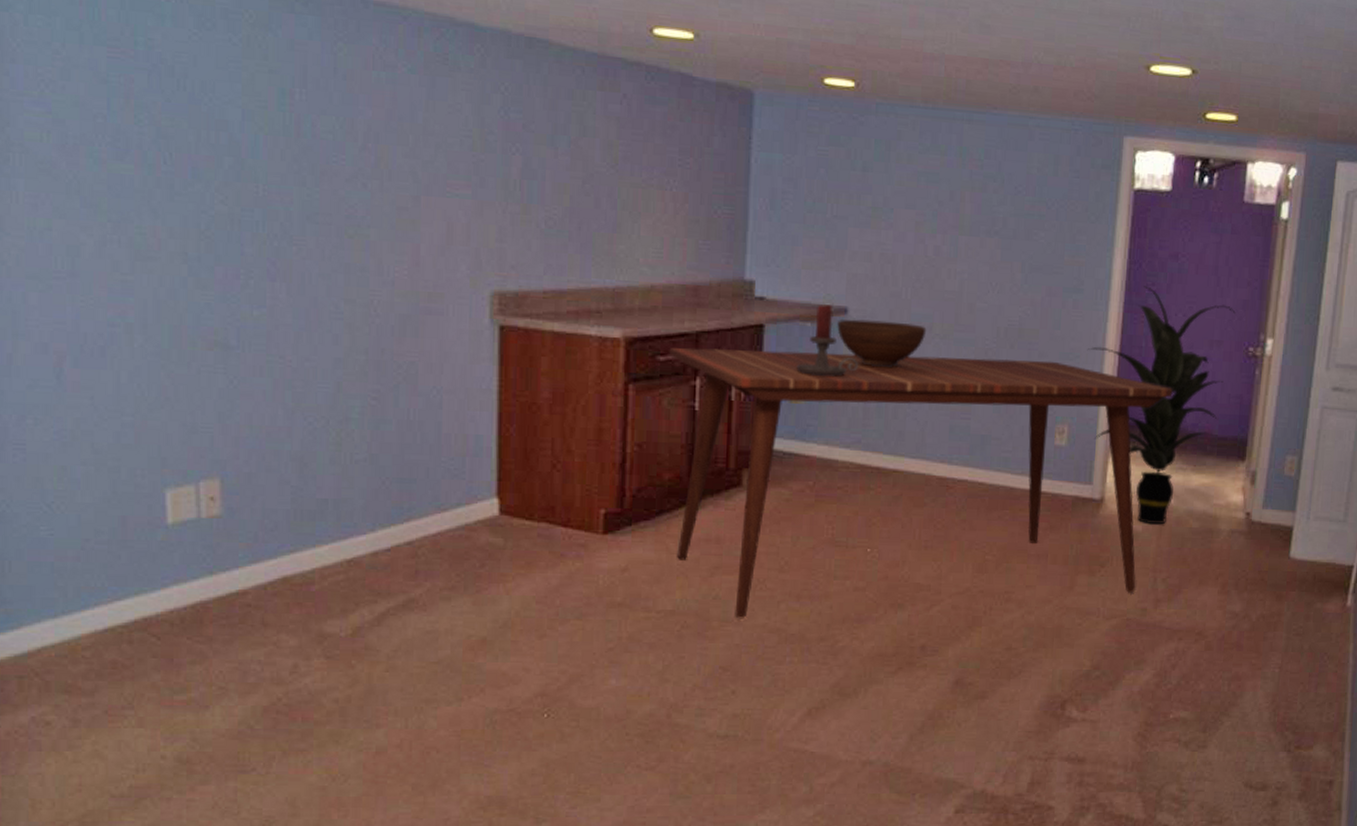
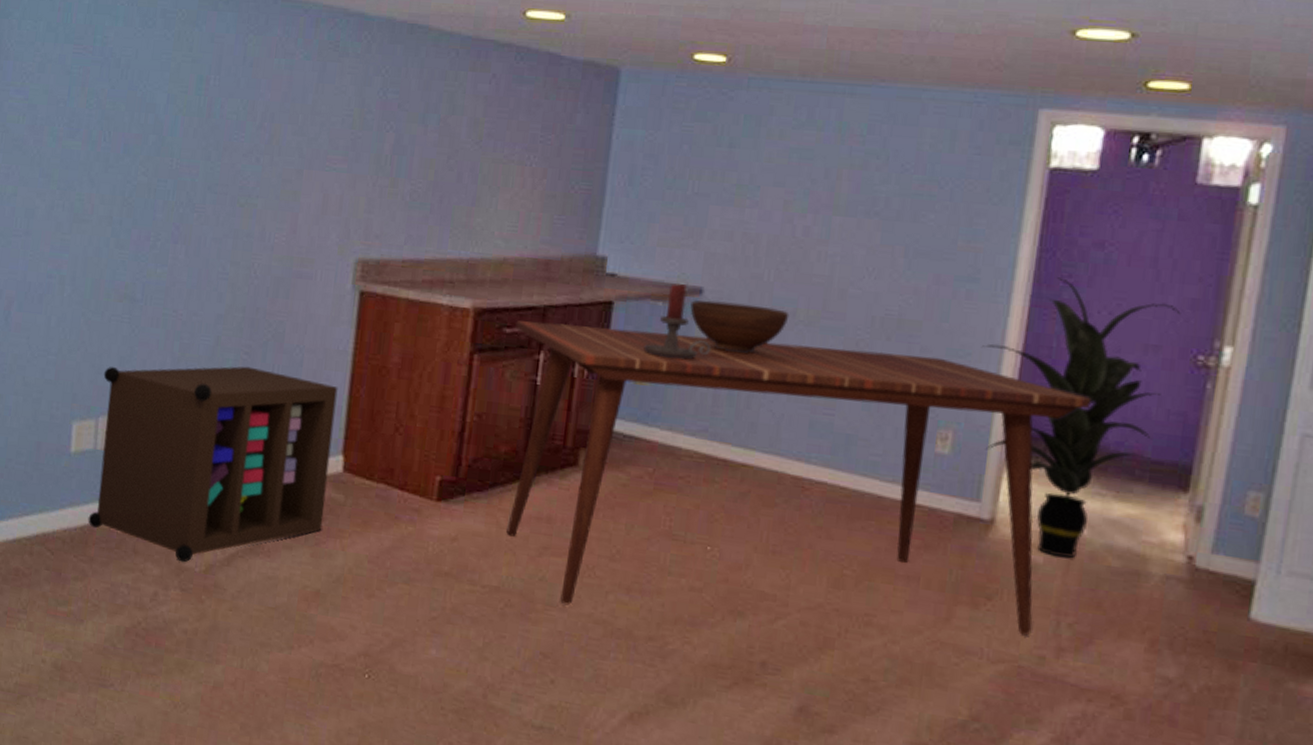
storage cabinet: none [199,412,485,629] -> present [87,366,338,563]

